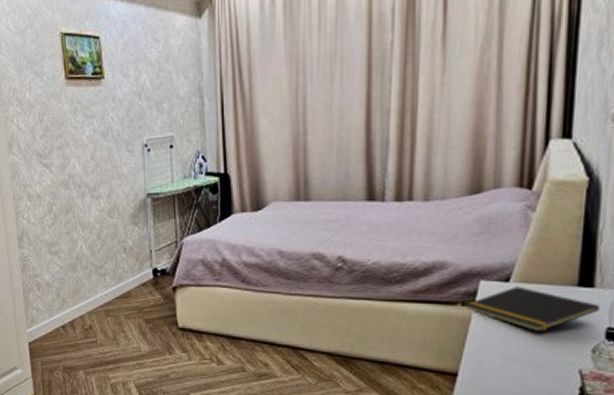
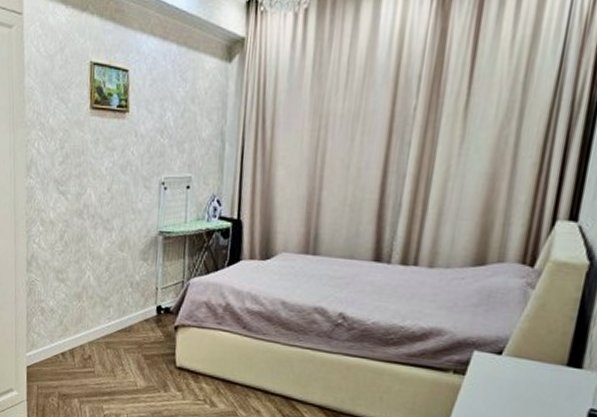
notepad: present [465,286,601,333] -> none [456,360,586,407]

